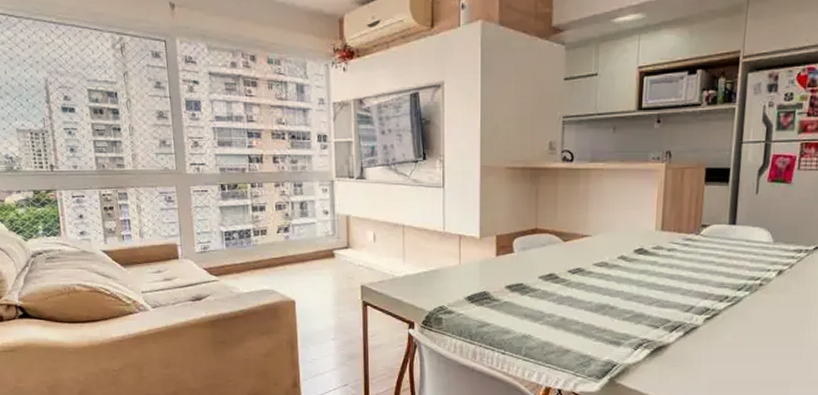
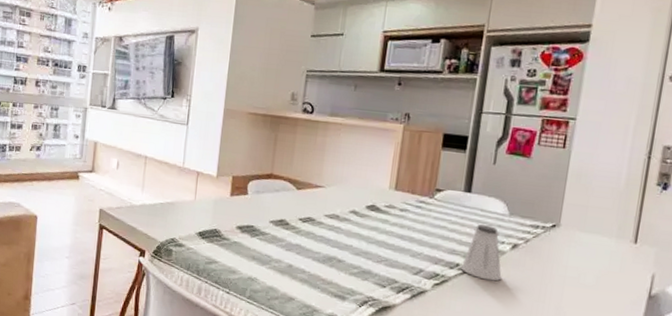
saltshaker: none [729,255,769,309] -> present [460,224,502,282]

